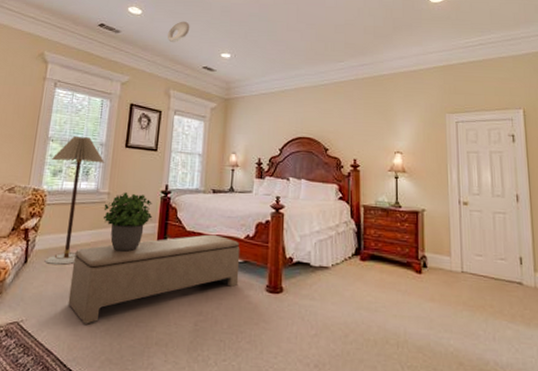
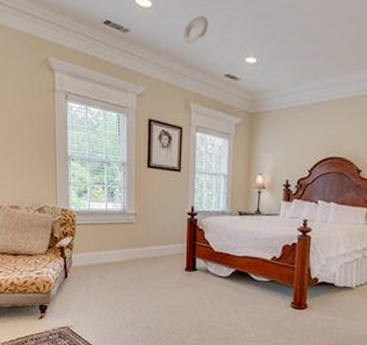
floor lamp: present [44,135,105,265] -> none [74,154,129,280]
bench: present [68,234,240,324] -> none [109,255,267,330]
potted plant: present [103,191,153,252] -> none [132,212,181,270]

